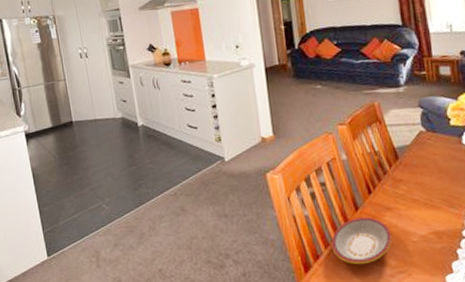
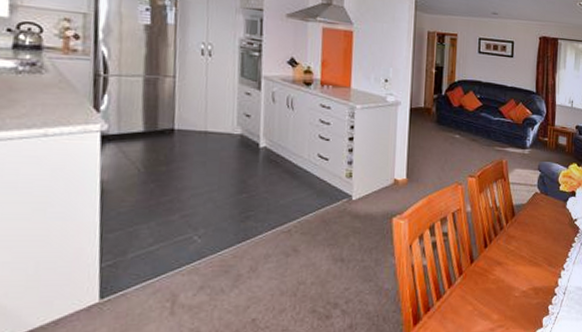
plate: present [331,217,393,265] -> none [443,270,499,318]

